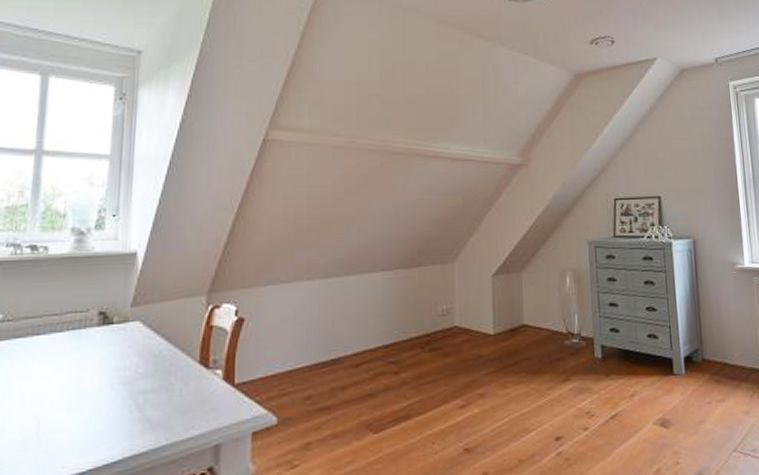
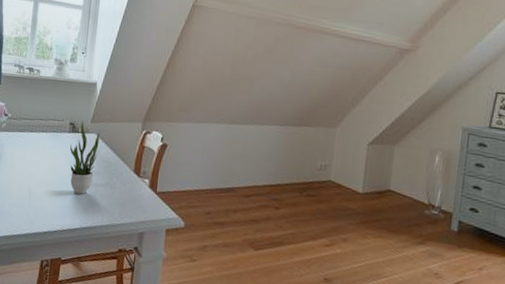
potted plant: none [101,304,146,411] -> present [70,119,100,194]

